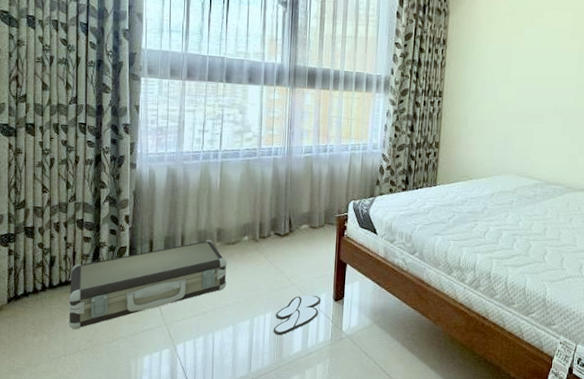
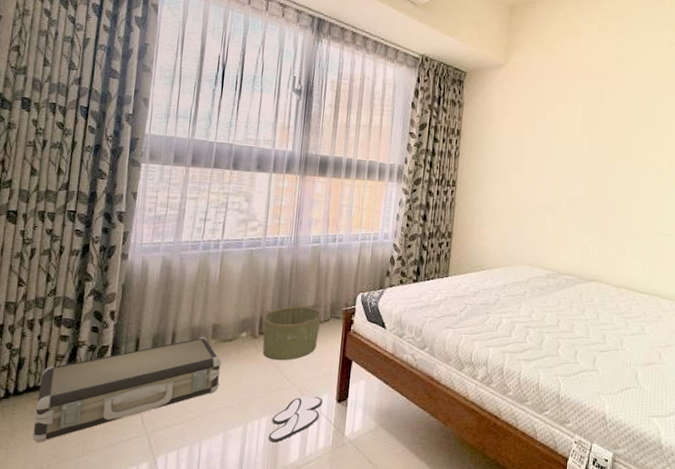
basket: none [262,212,317,262] -> present [262,306,322,360]

